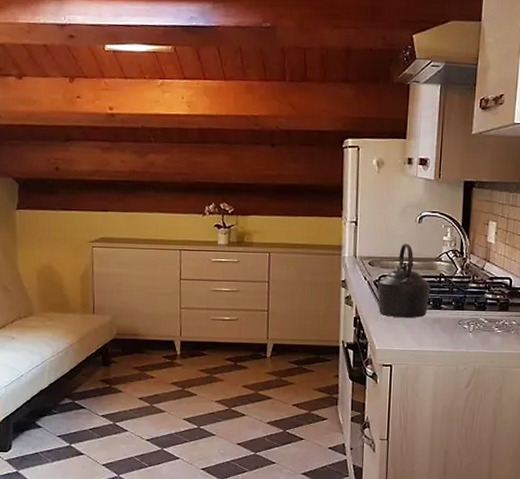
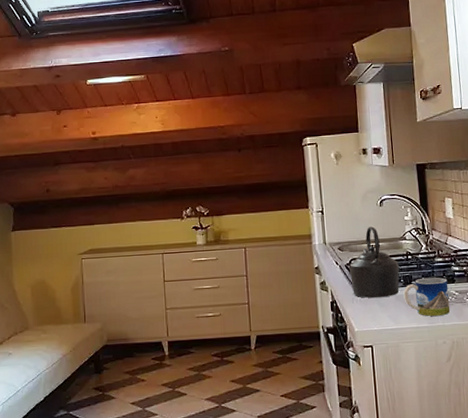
mug: none [430,302,479,342] -> present [403,277,450,316]

